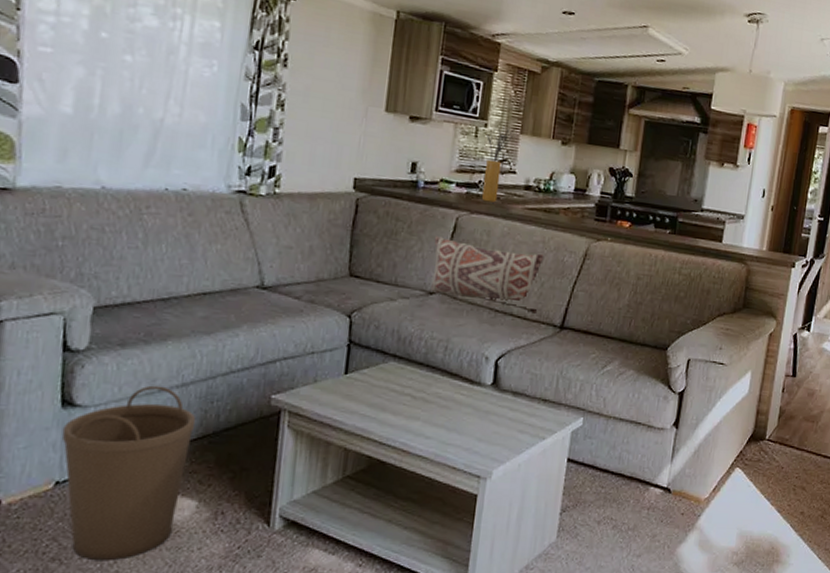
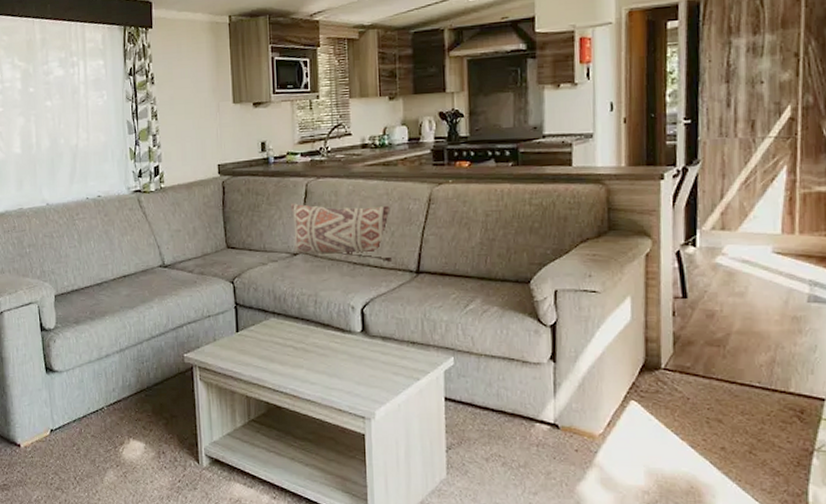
basket: present [61,385,196,561] -> none [49,352,134,491]
vase: present [482,125,515,203] -> none [320,93,344,166]

